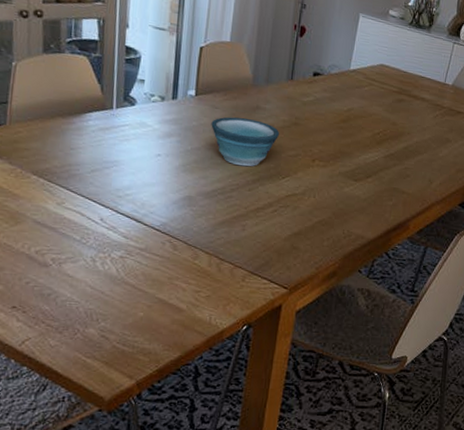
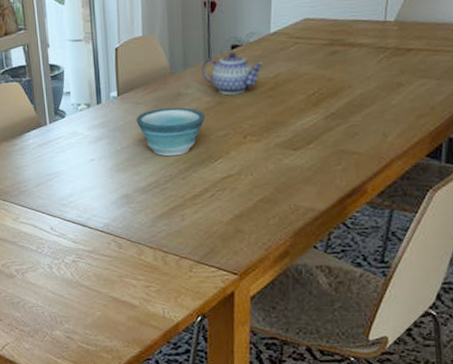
teapot: none [282,78,341,120] -> present [201,52,264,96]

